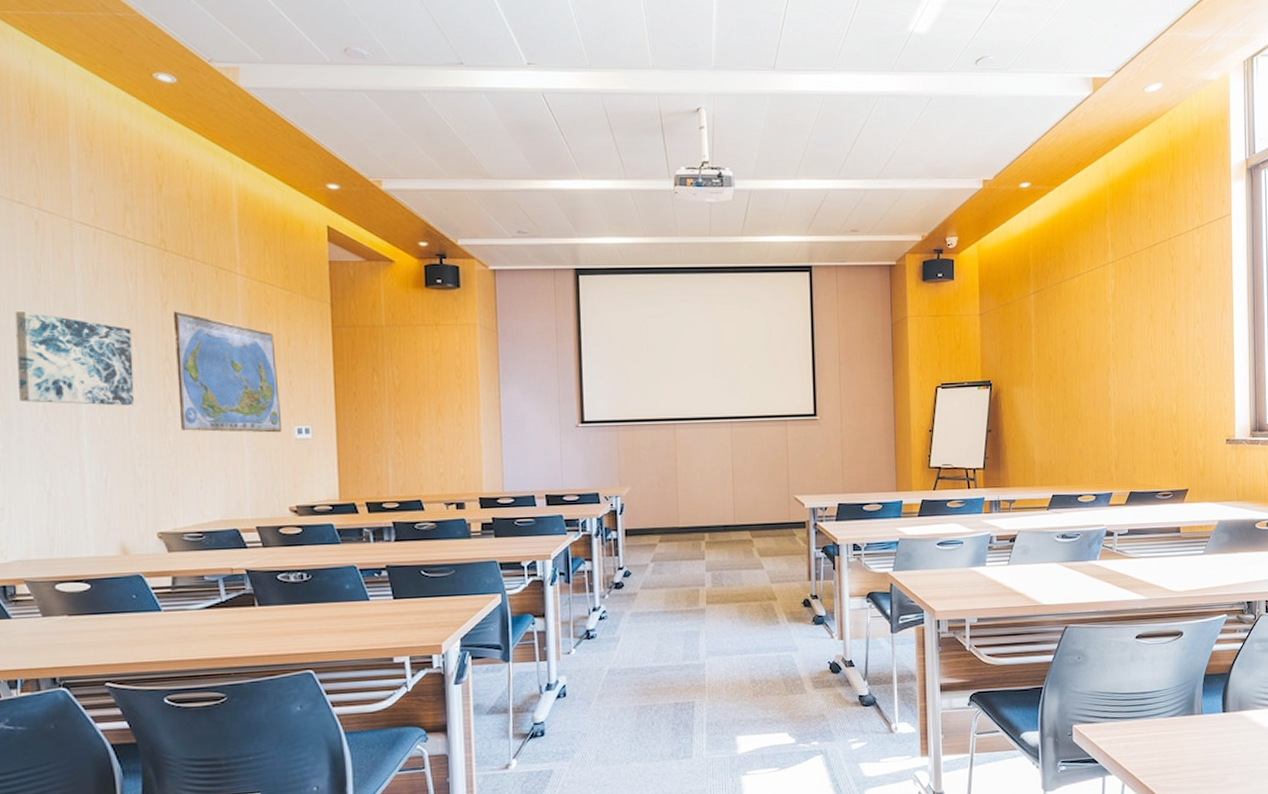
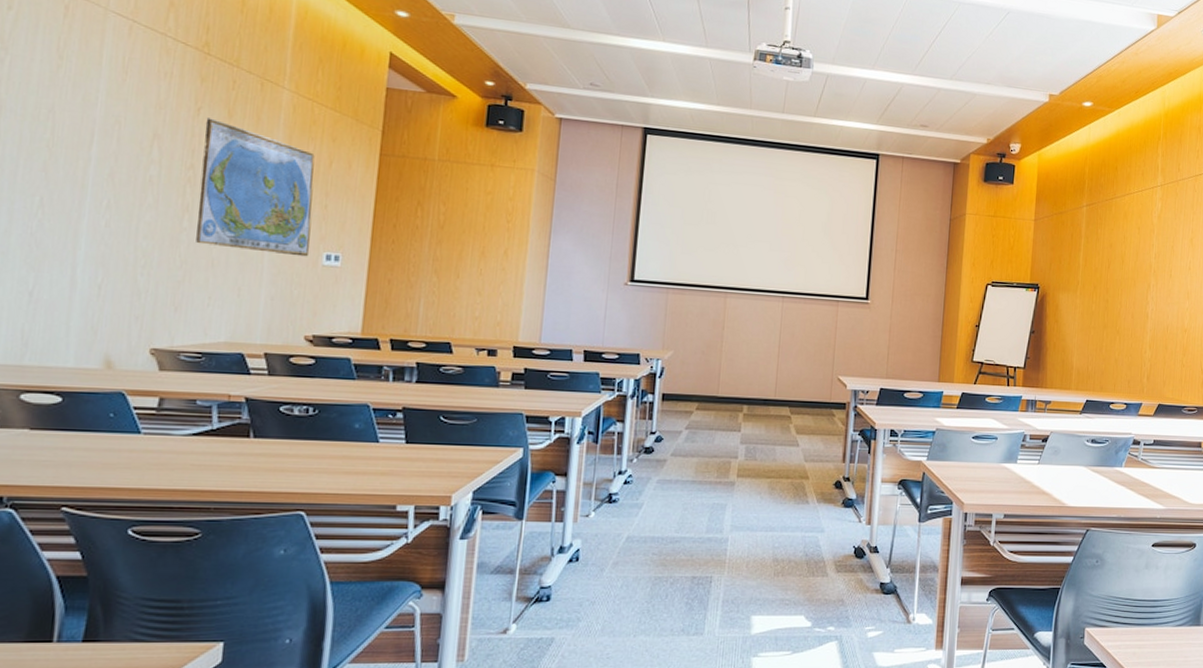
wall art: present [15,312,135,406] -> none [14,97,156,211]

